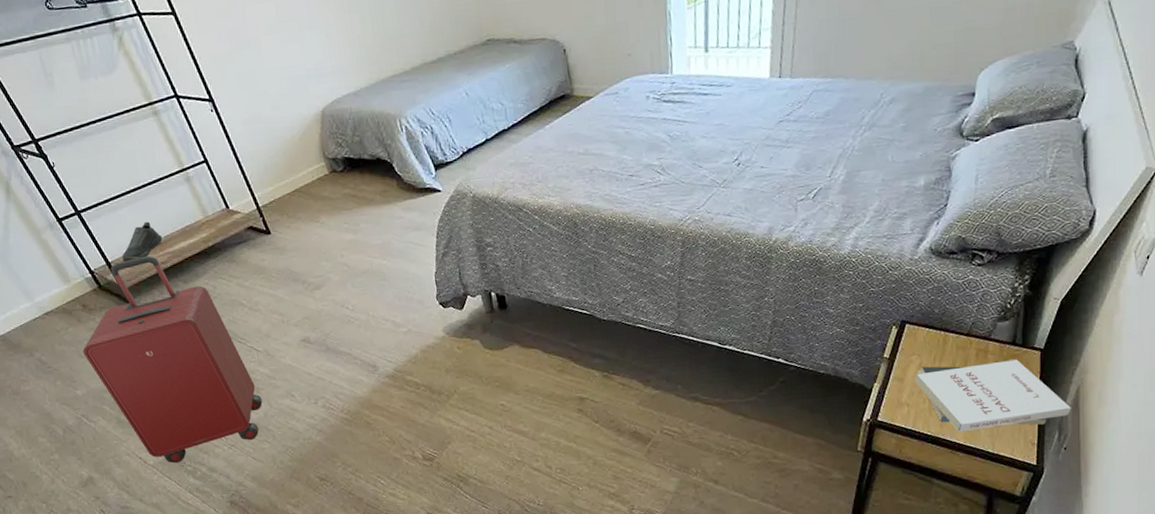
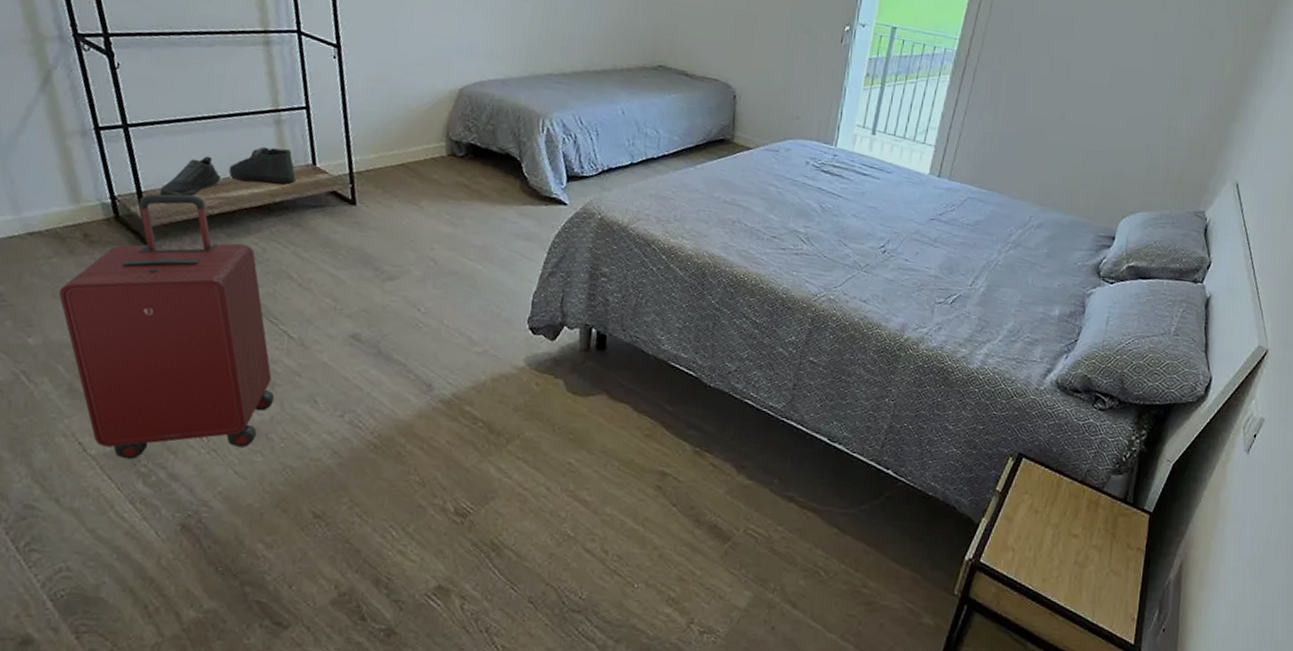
shoe: none [165,201,218,236] -> present [228,146,296,186]
books: present [914,359,1071,432] -> none [1023,509,1173,598]

